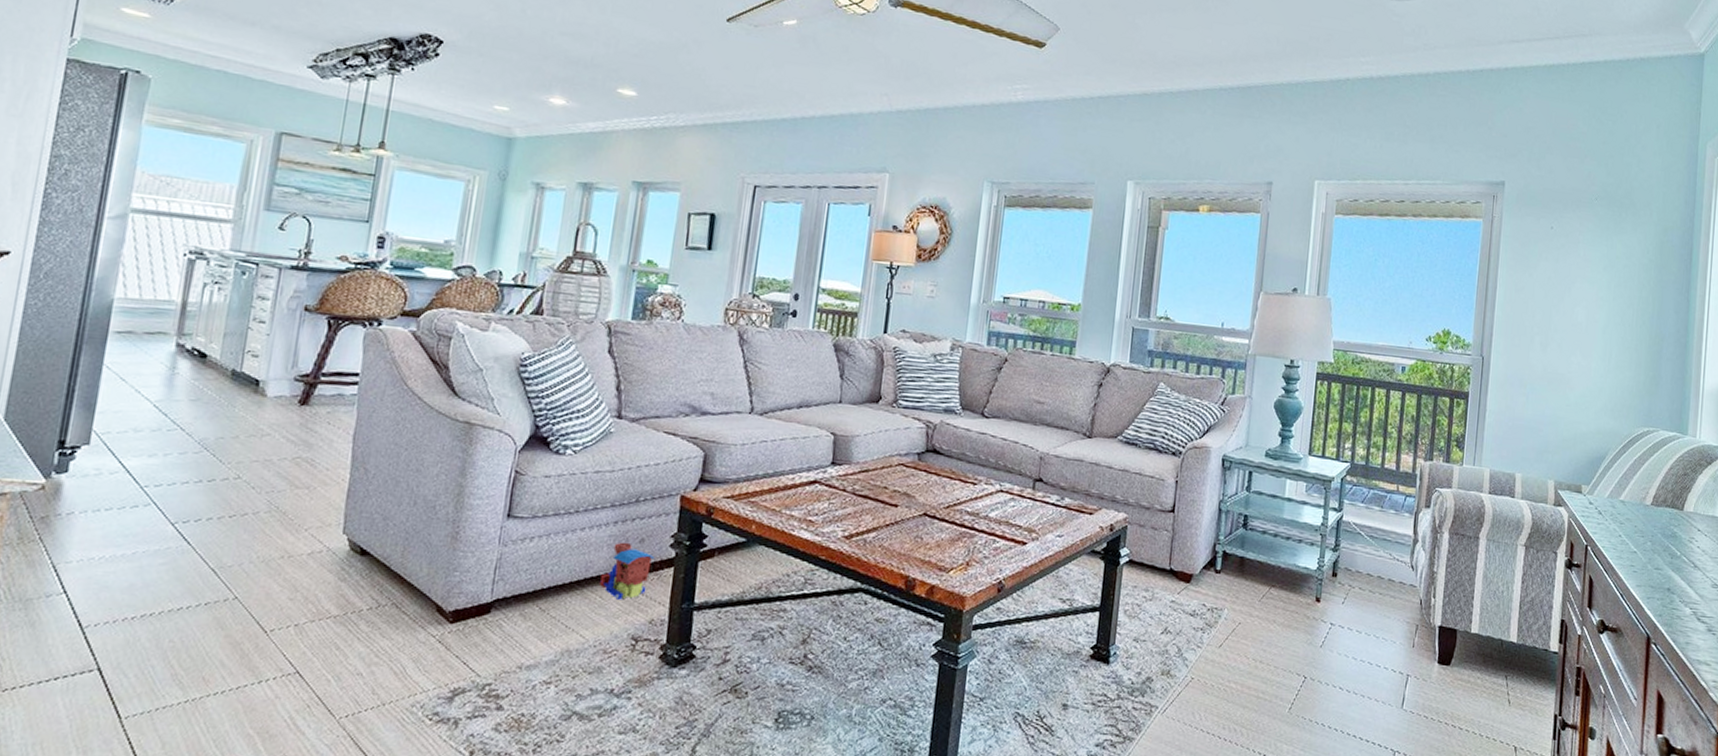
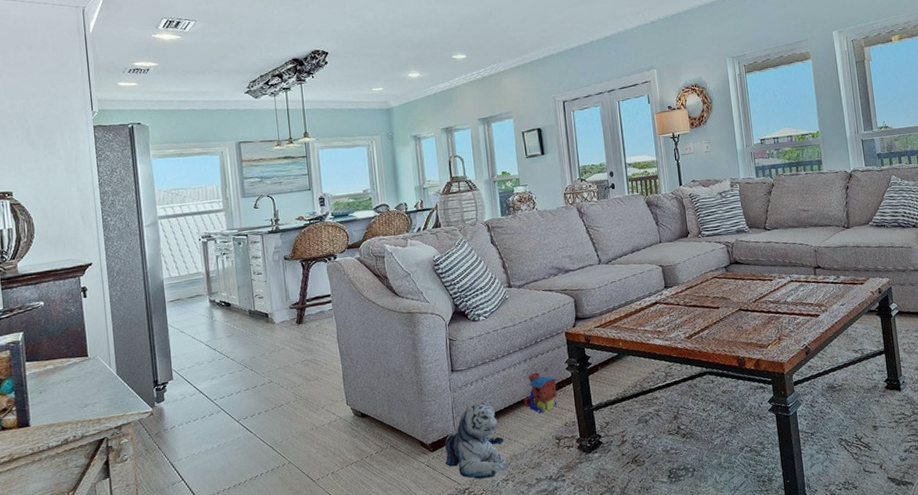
plush toy: none [465,568,559,676] -> present [444,402,505,479]

